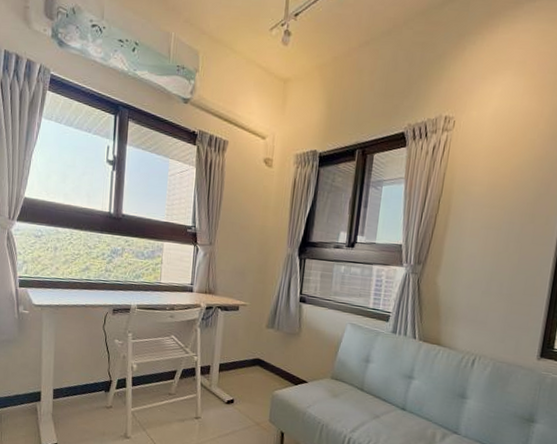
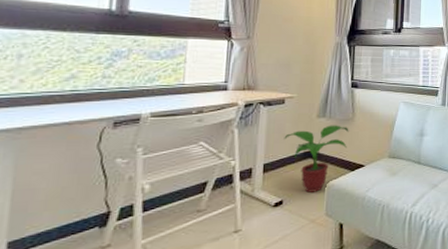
potted plant: none [237,336,295,398] -> present [284,125,349,193]

